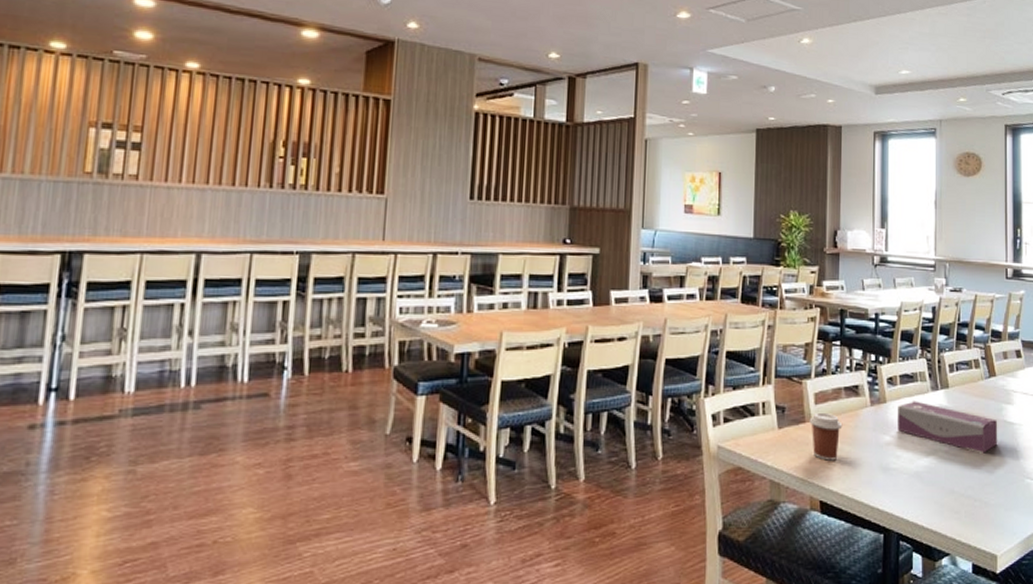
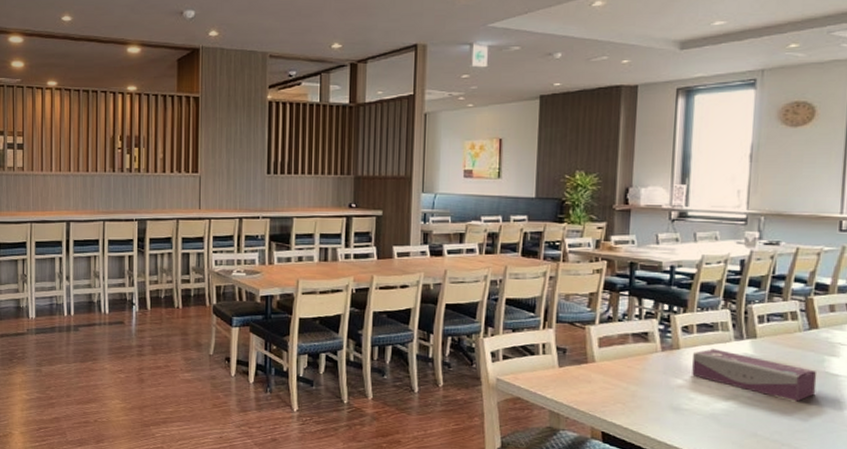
coffee cup: present [809,412,843,461] -> none [592,354,629,398]

